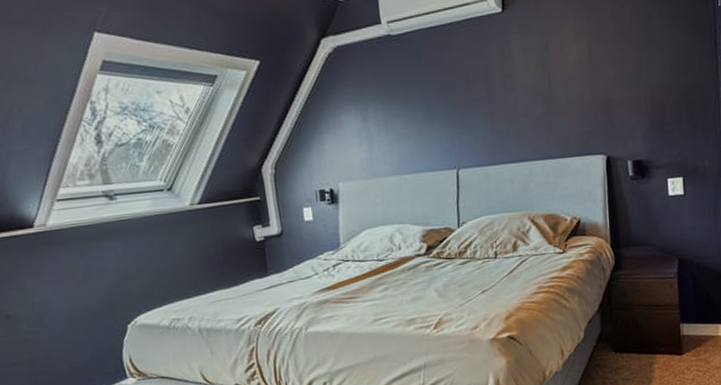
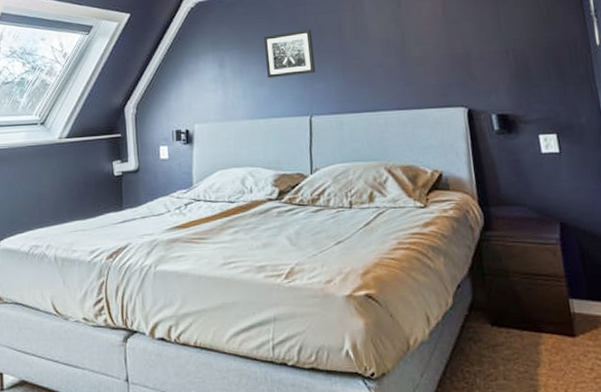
wall art: none [408,77,463,131] -> present [263,29,316,79]

